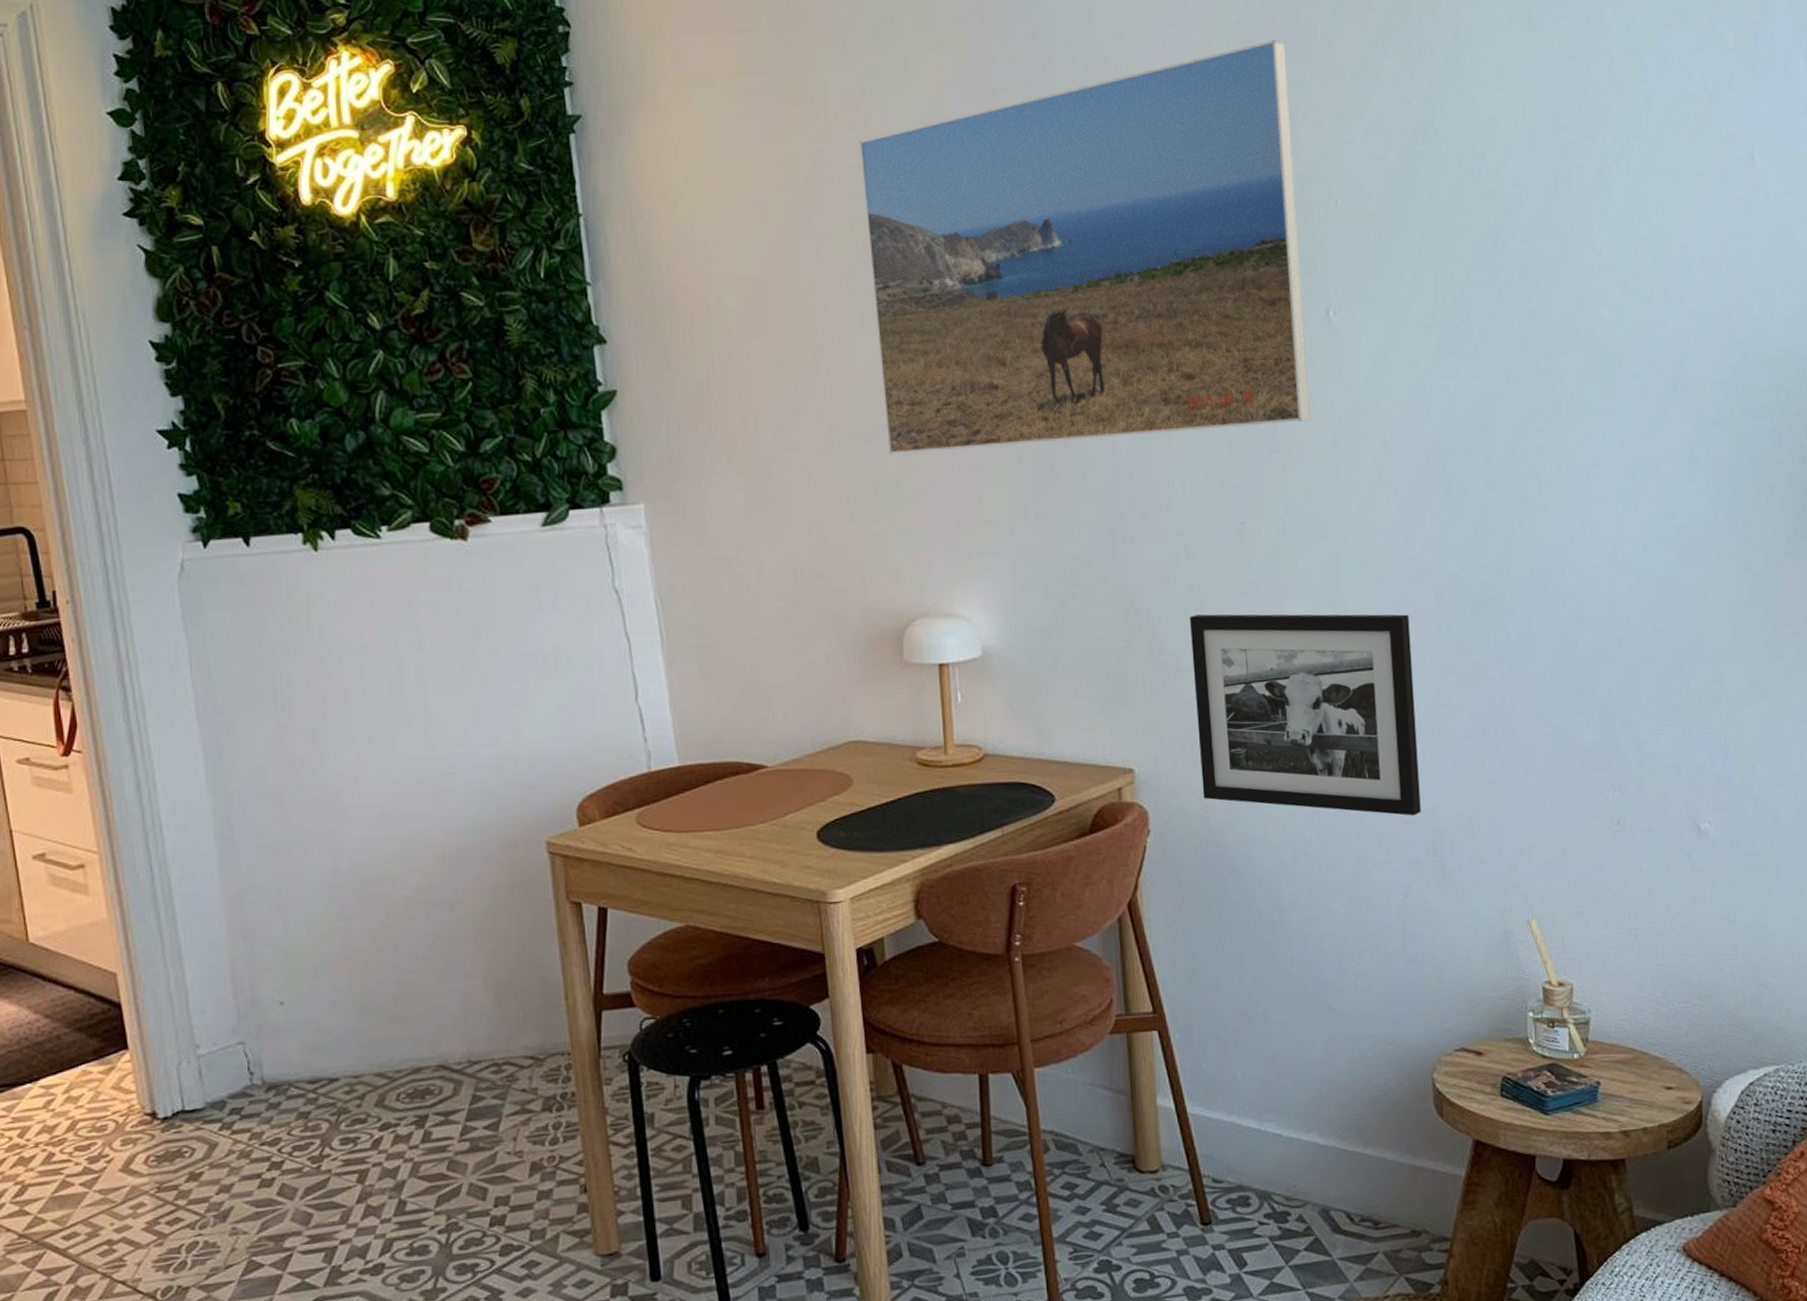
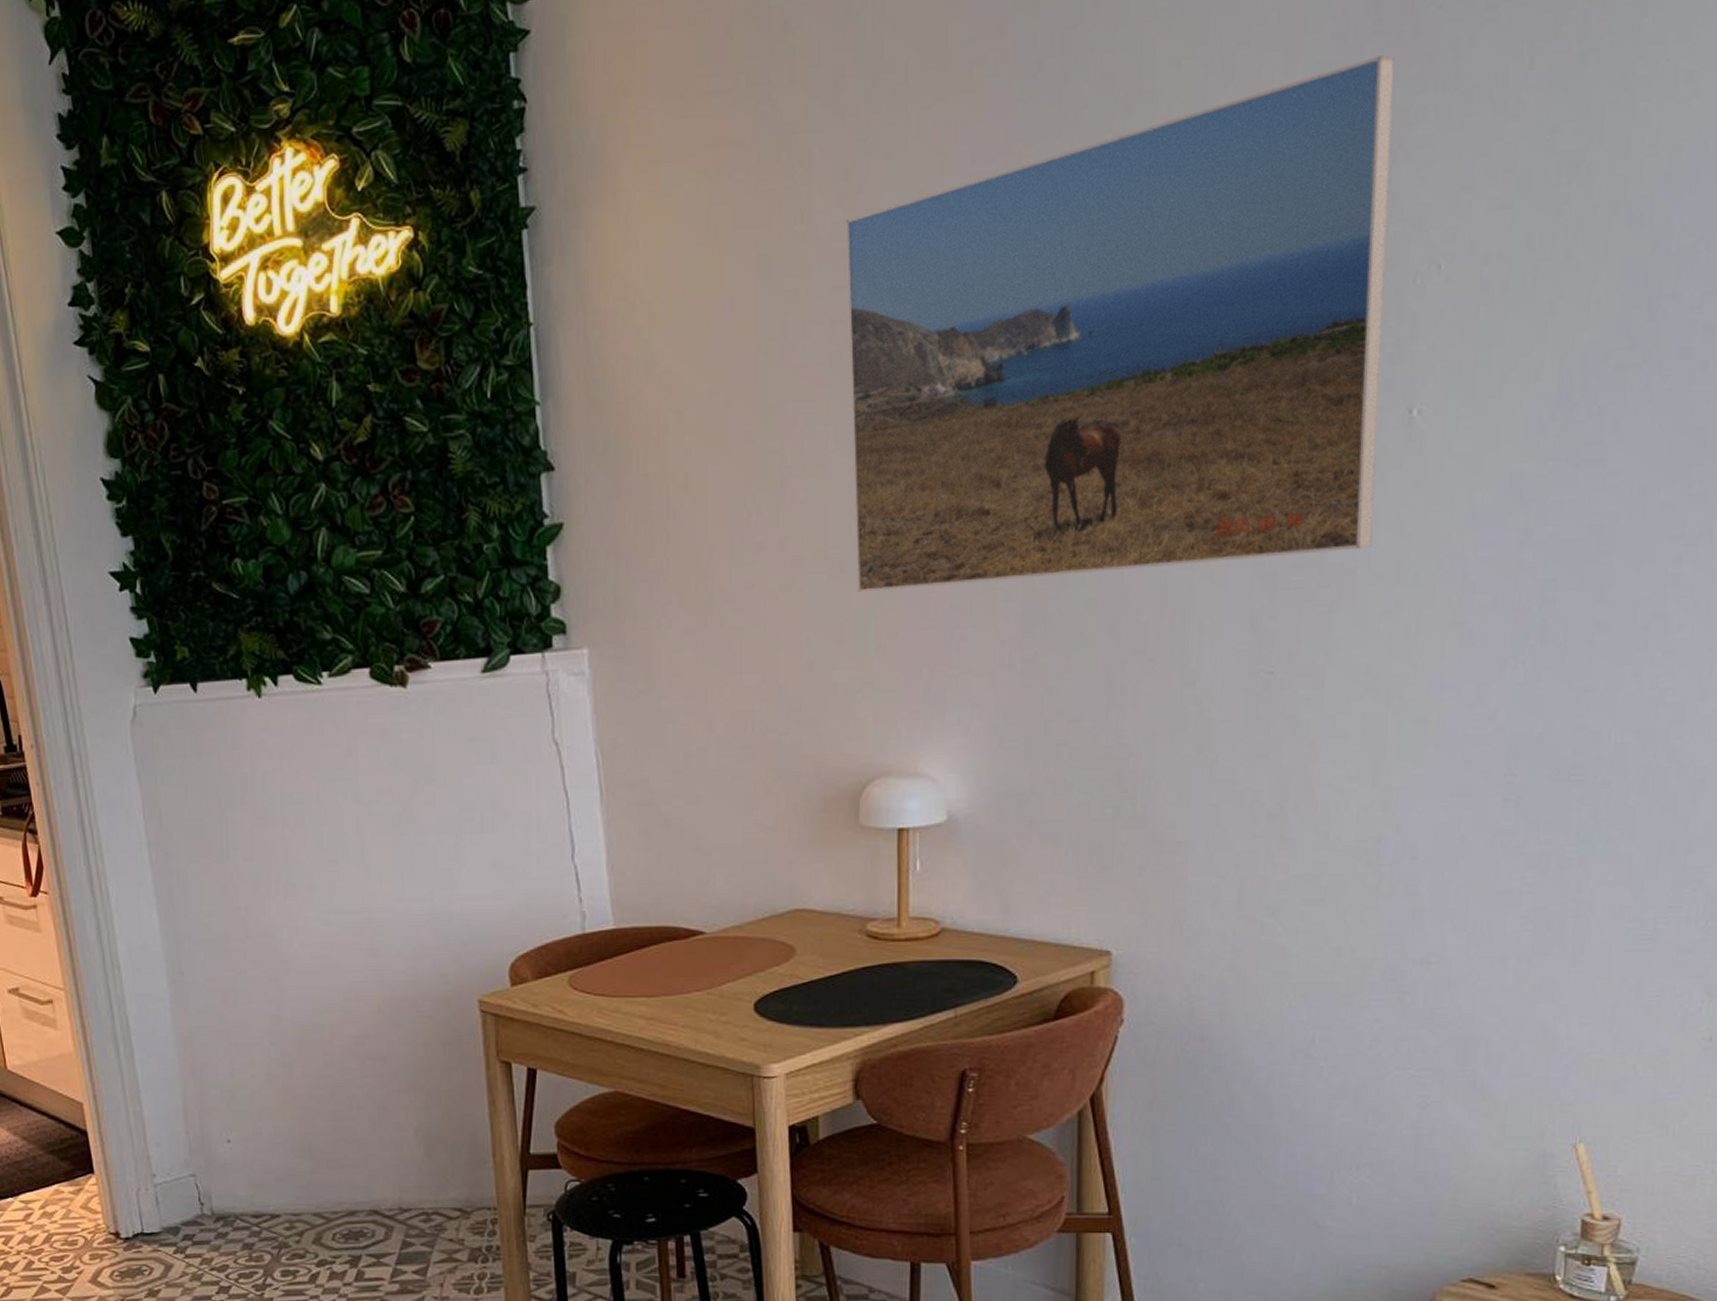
picture frame: present [1190,614,1421,816] -> none [1189,779,1470,1019]

